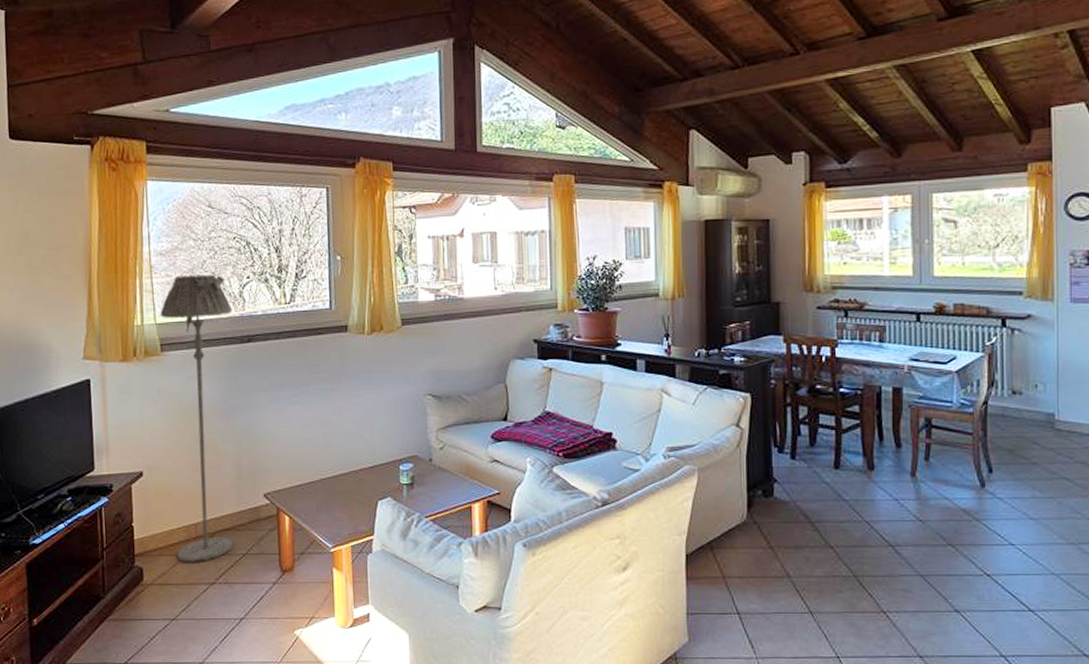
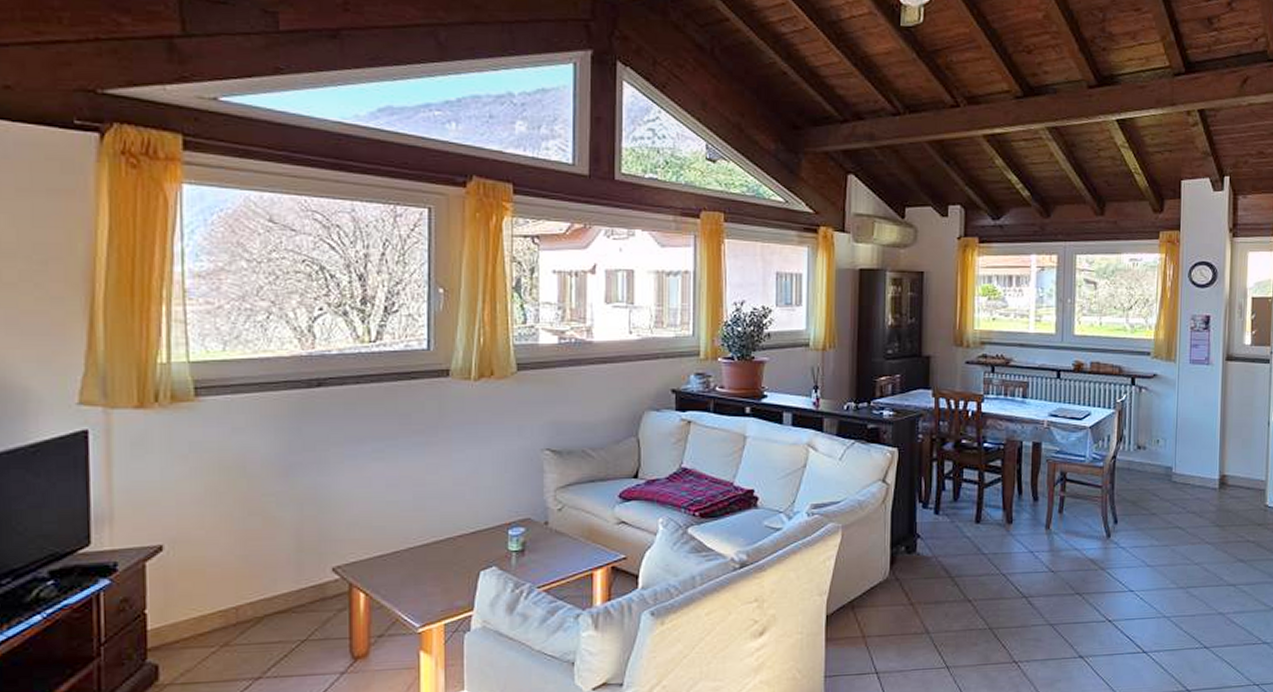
floor lamp: present [160,274,234,563] -> none [195,303,297,655]

